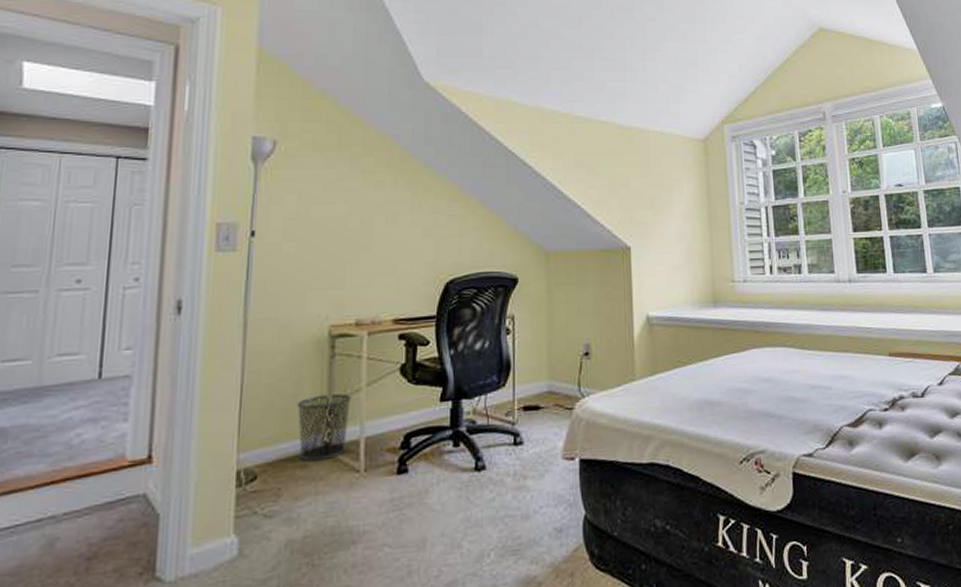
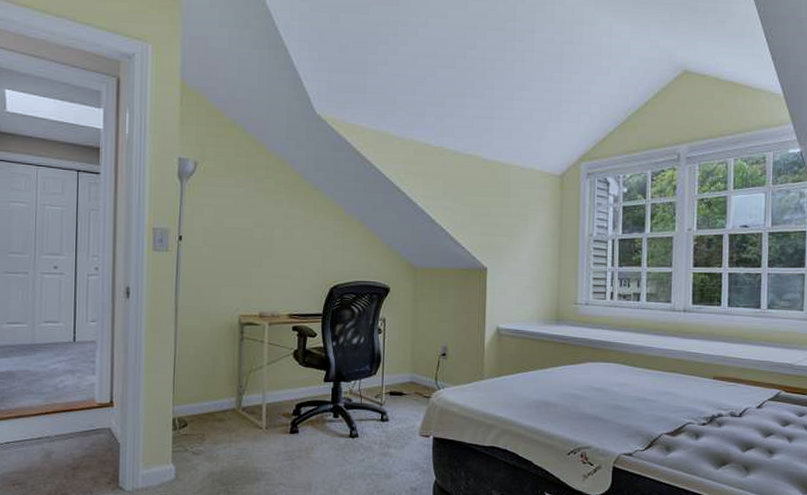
waste bin: present [296,394,352,462] -> none [215,368,256,418]

